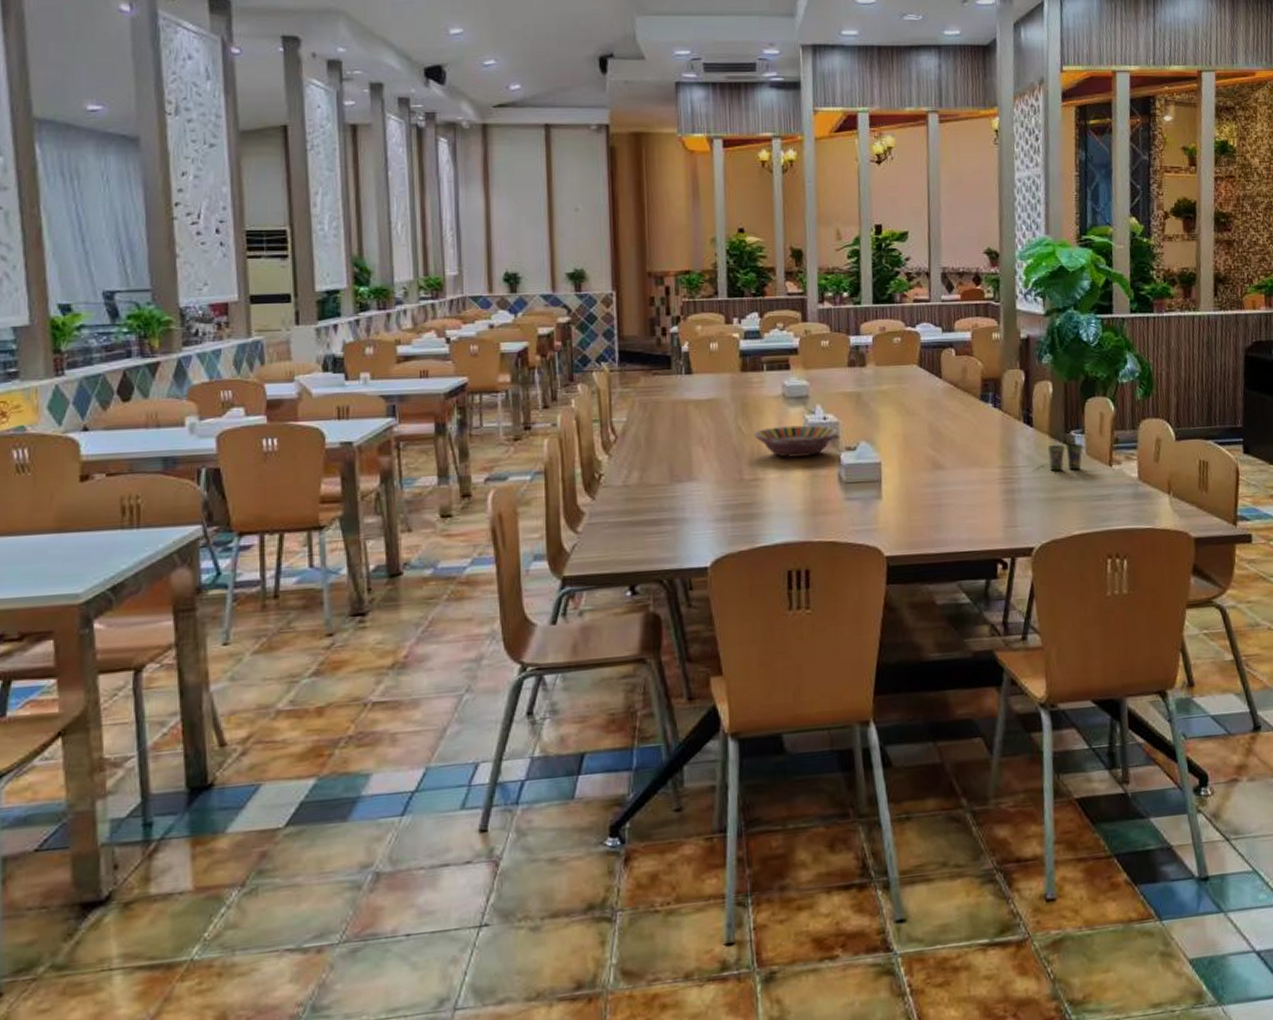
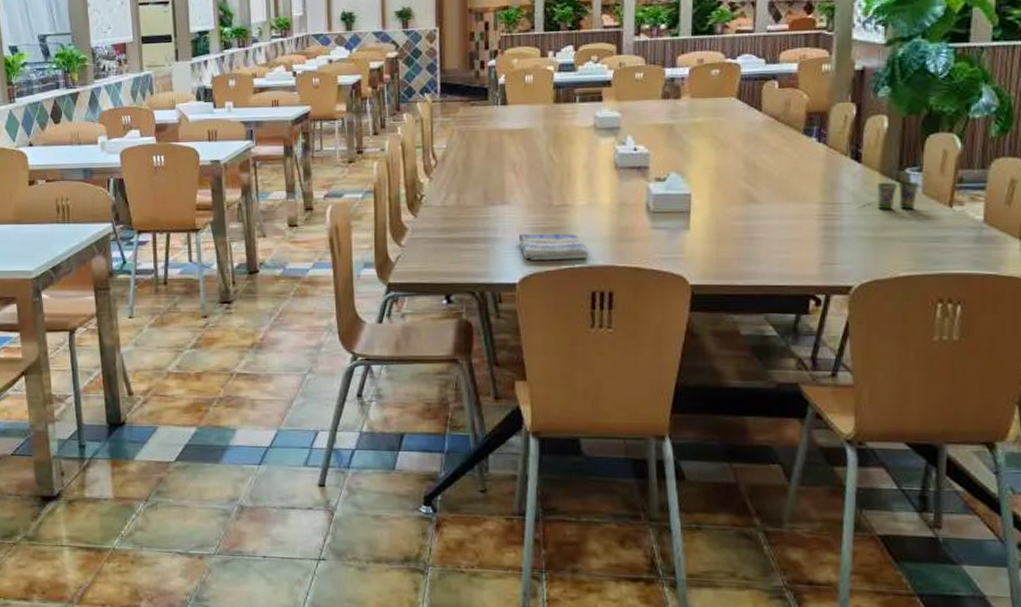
dish towel: none [708,509,783,540] -> present [518,233,589,260]
serving bowl: present [754,425,839,458] -> none [564,155,649,186]

